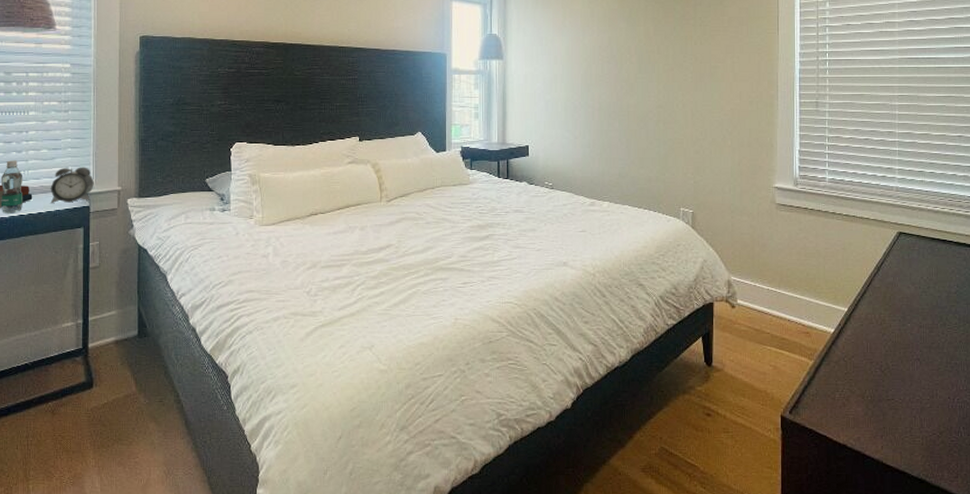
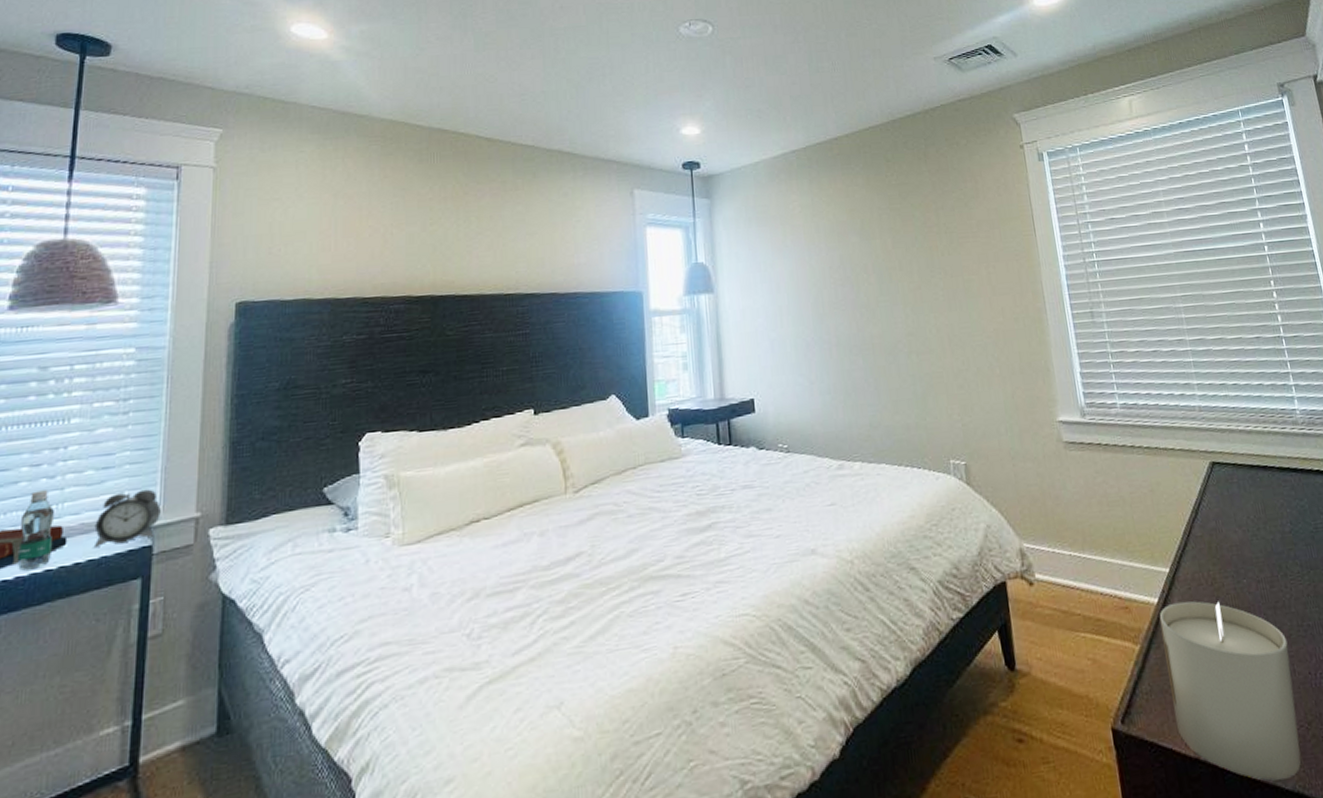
candle: none [832,334,935,468] -> present [1159,601,1302,781]

